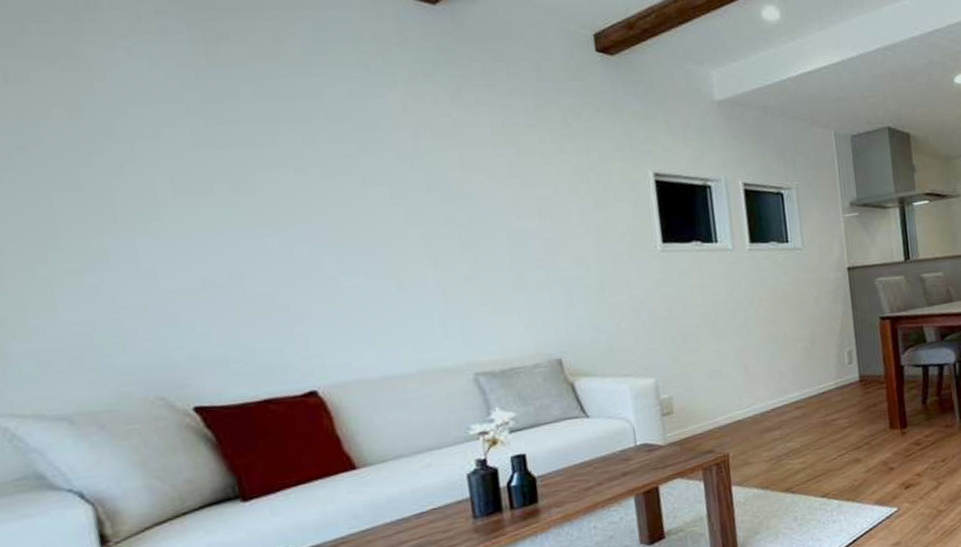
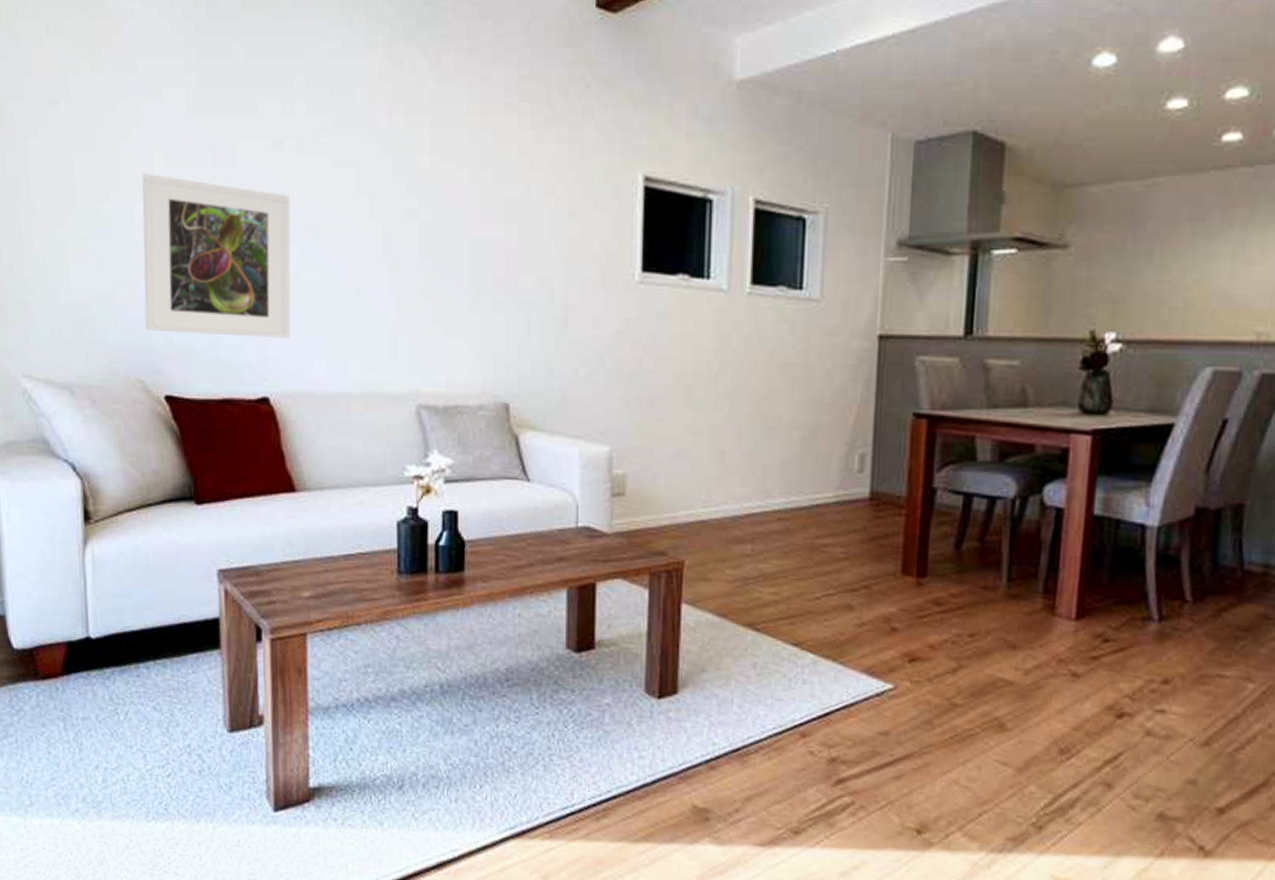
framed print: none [143,206,334,350] -> present [142,174,291,338]

